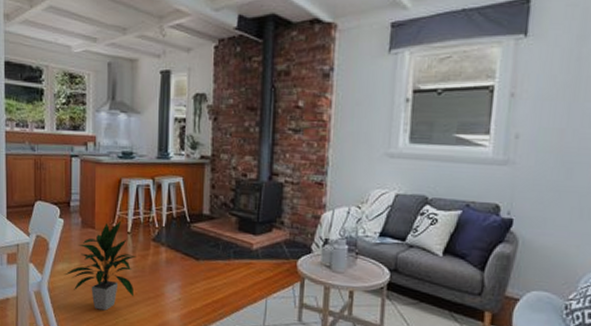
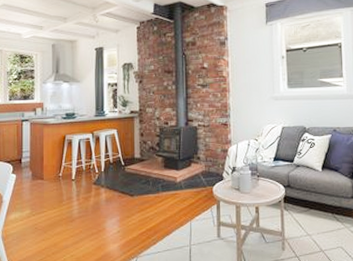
indoor plant: present [63,220,137,311] -> none [16,170,80,250]

